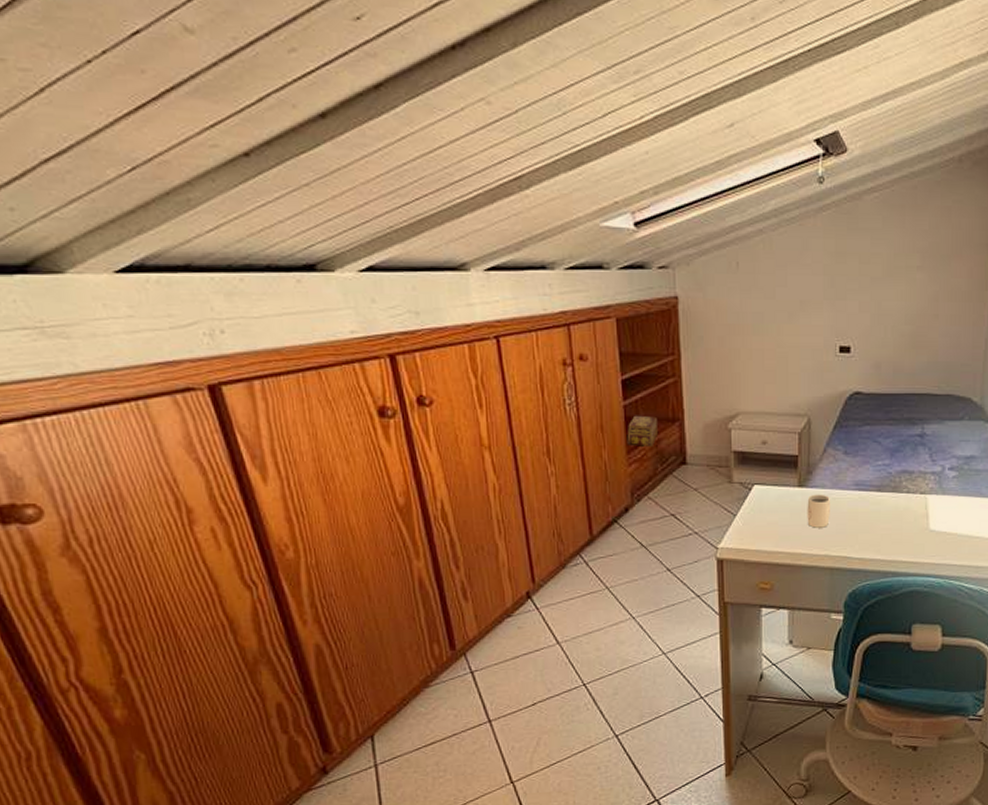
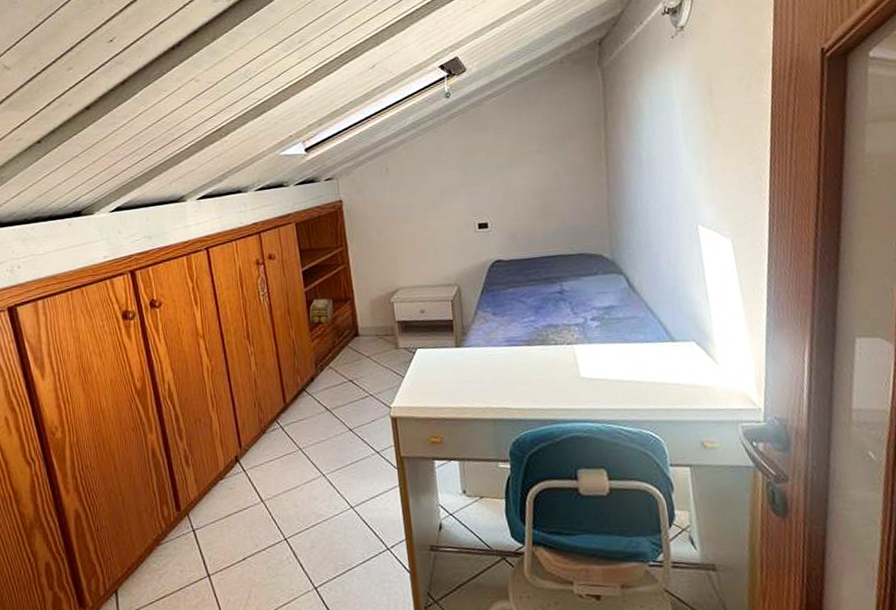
mug: present [807,494,830,528] -> none [465,352,487,383]

